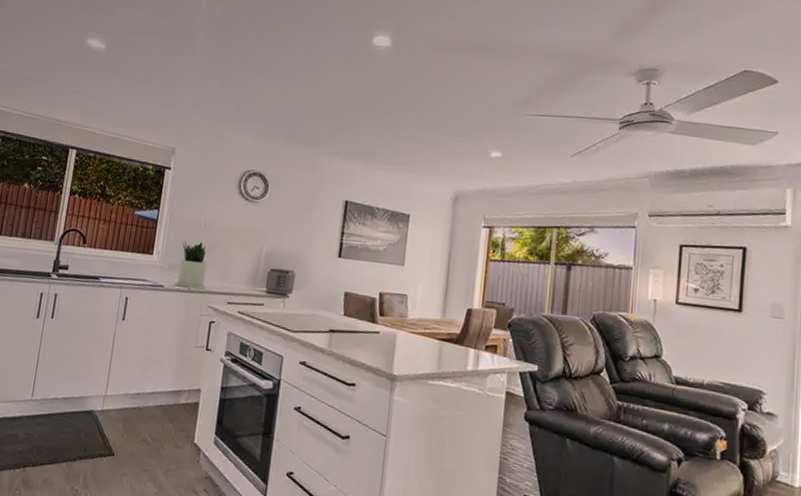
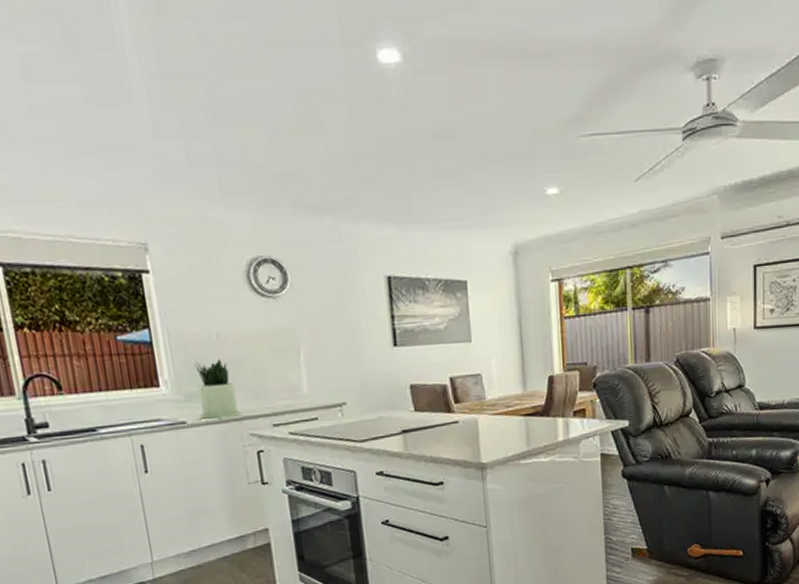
toaster: present [265,267,297,296] -> none [312,371,350,405]

